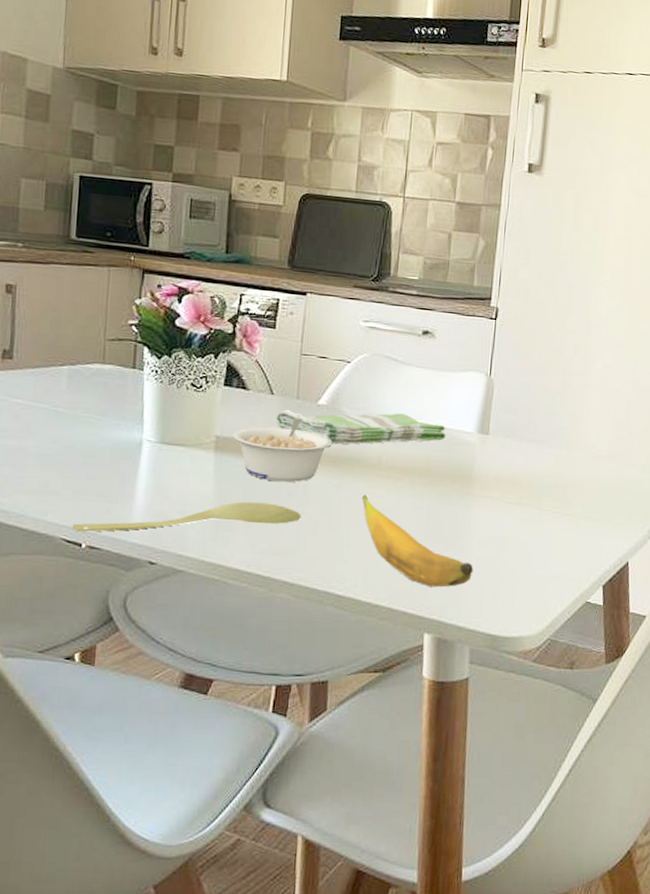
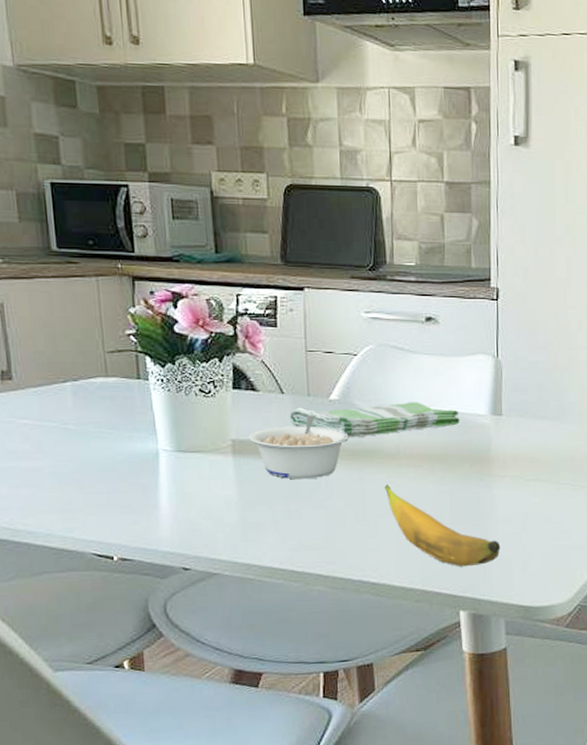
spoon: present [71,501,301,532] -> none [100,501,327,545]

